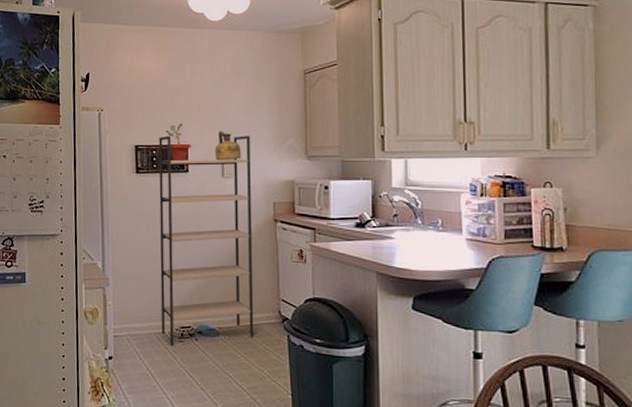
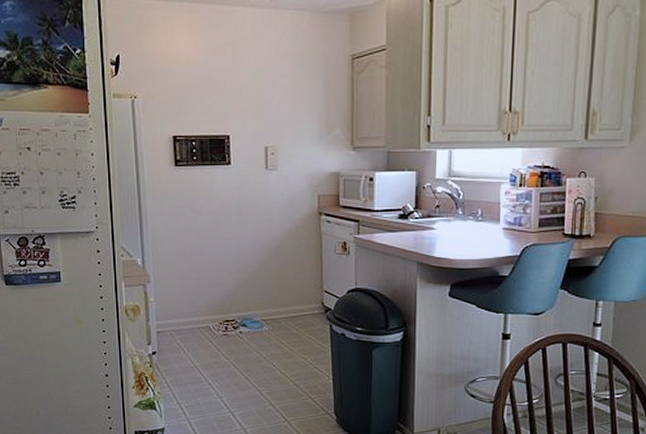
shelving unit: present [158,136,254,347] -> none [199,125,297,340]
potted plant: present [165,122,191,162] -> none [205,111,233,153]
ceramic jug: present [215,131,242,161] -> none [258,120,286,152]

